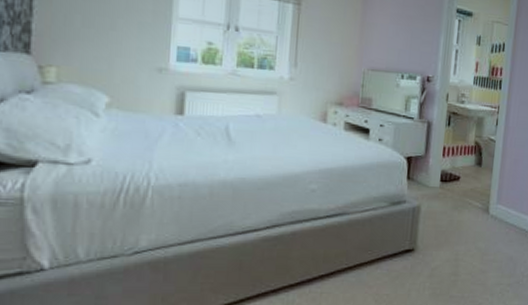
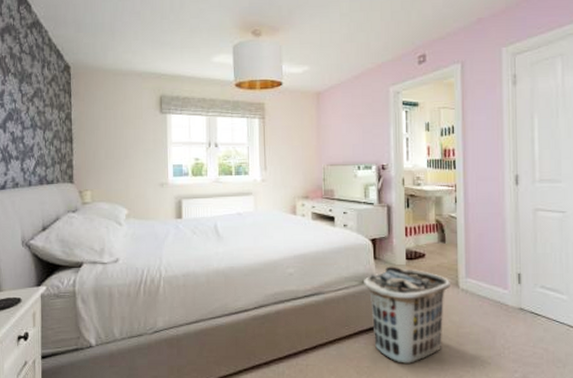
clothes hamper: none [392,187,482,291] -> present [363,266,452,364]

